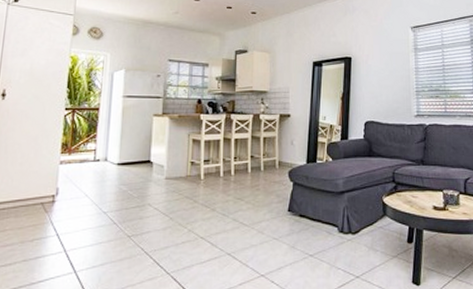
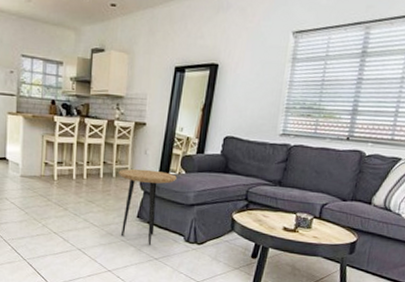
side table: none [266,160,324,241] -> present [118,168,177,245]

